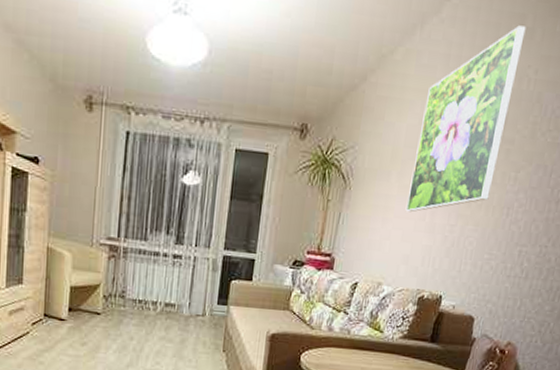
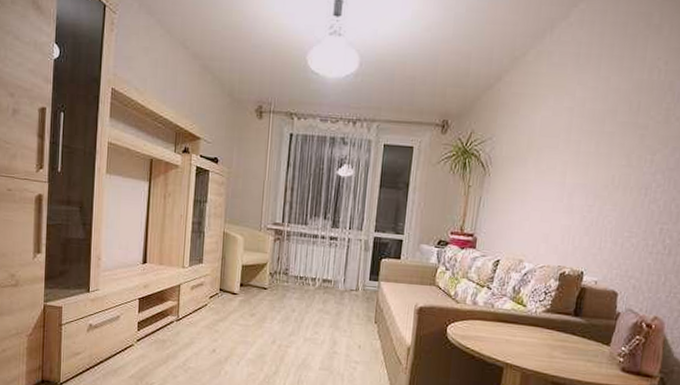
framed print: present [405,25,526,213] -> none [543,23,654,195]

